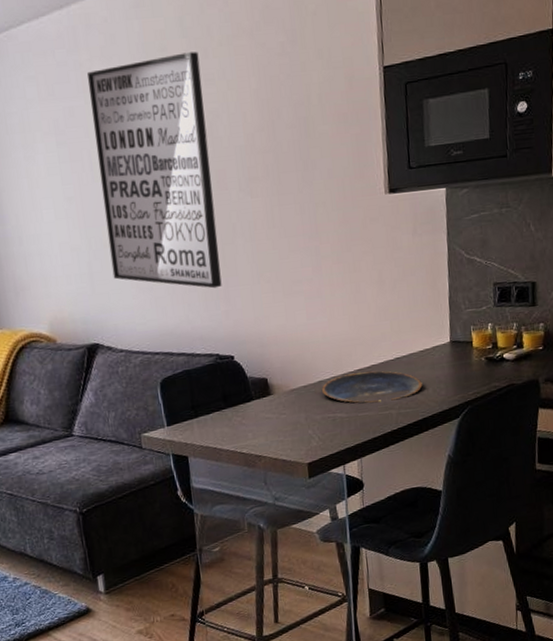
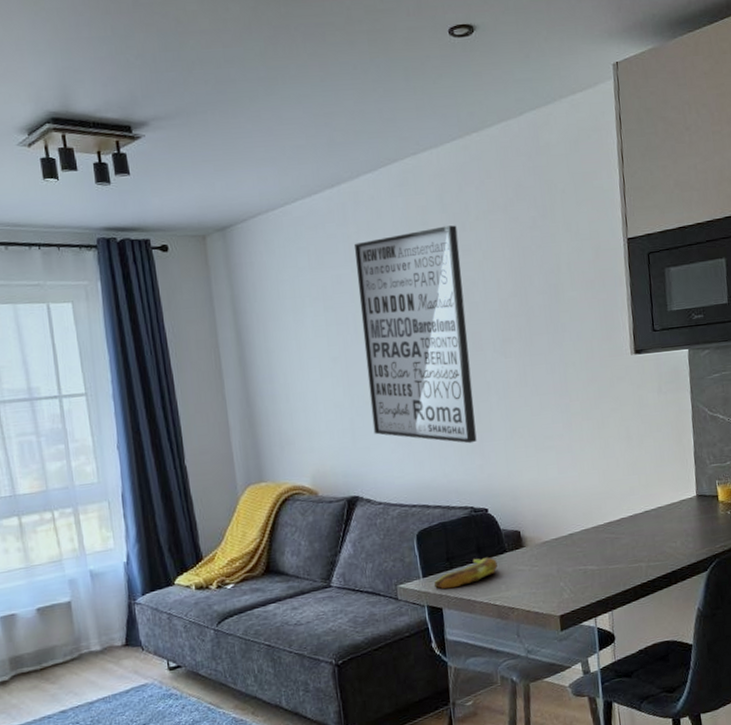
banana: none [179,405,244,438] -> present [434,557,498,589]
plate: present [321,370,423,404] -> none [572,524,671,557]

